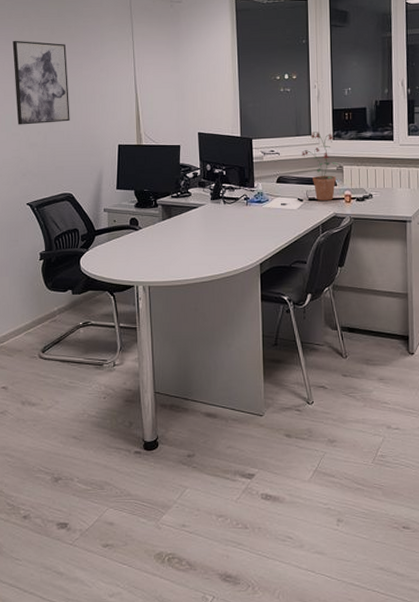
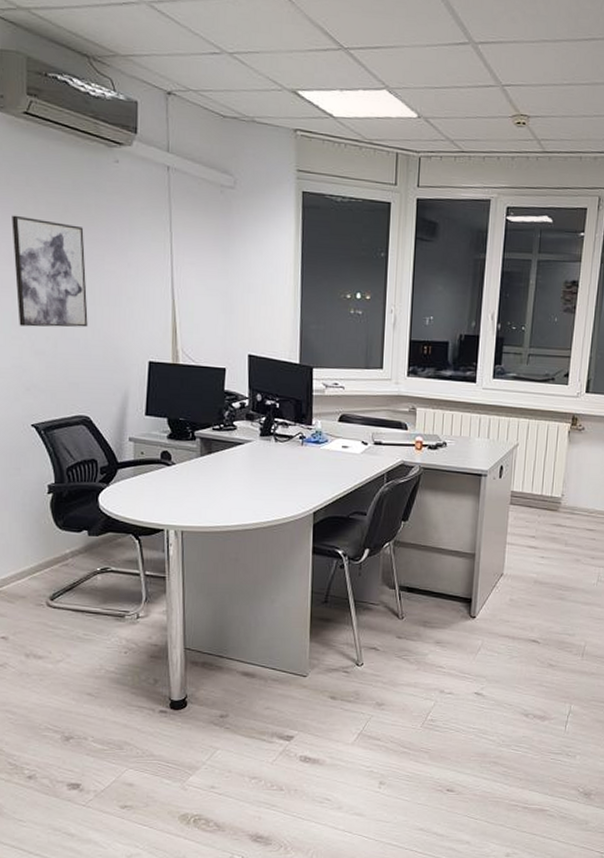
potted plant: present [302,132,339,200] -> none [370,365,412,446]

